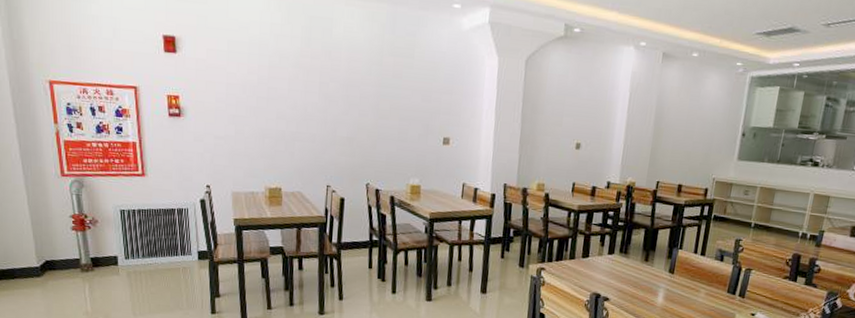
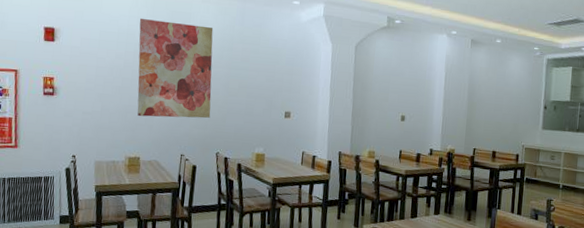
wall art: none [272,25,360,145] -> present [137,19,213,119]

